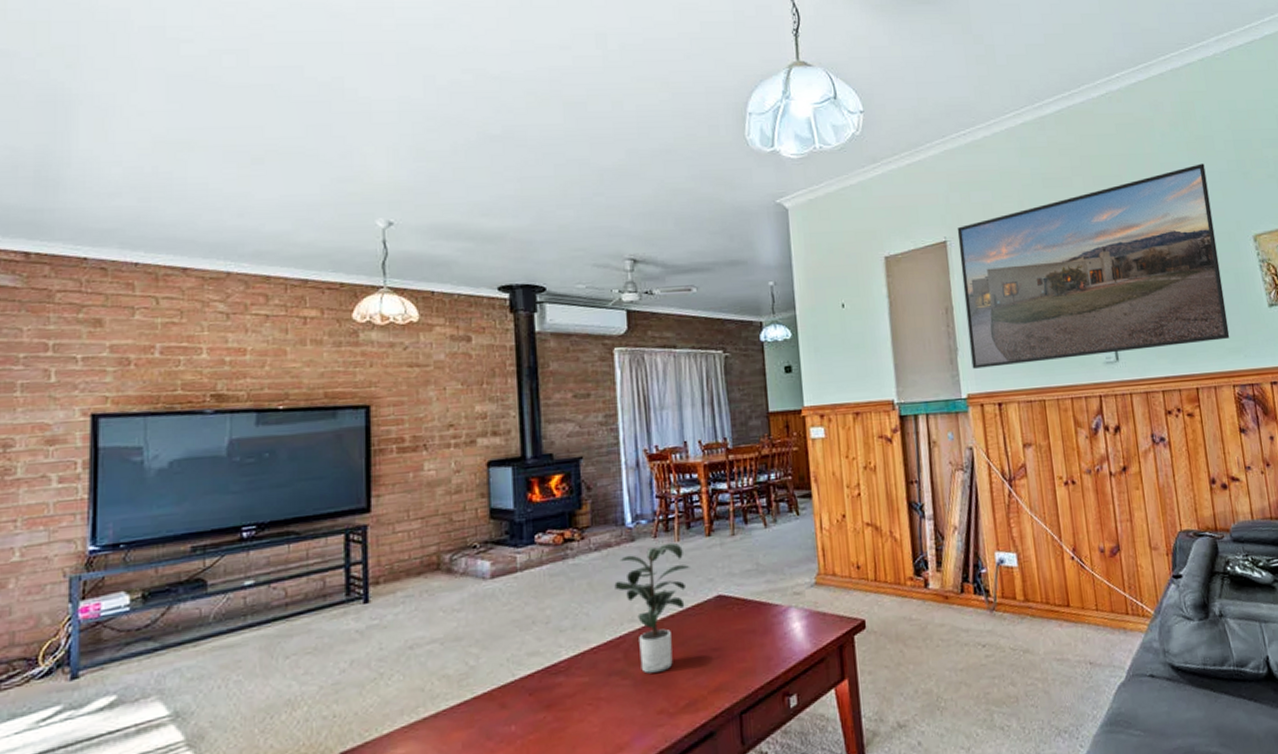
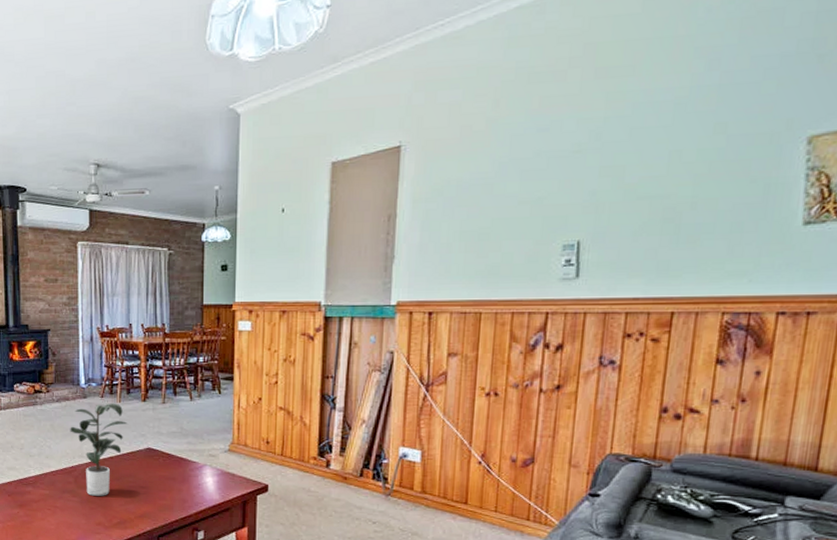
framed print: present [957,163,1230,369] -> none [407,45,761,277]

